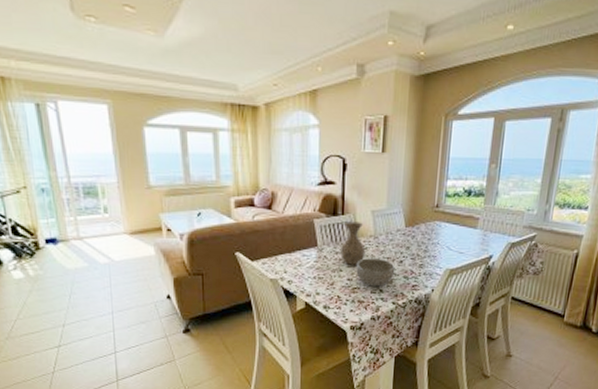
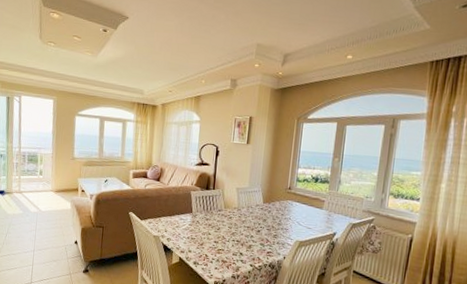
vase: present [340,221,366,265] -> none [210,195,230,231]
bowl: present [356,258,395,287] -> none [221,226,254,250]

